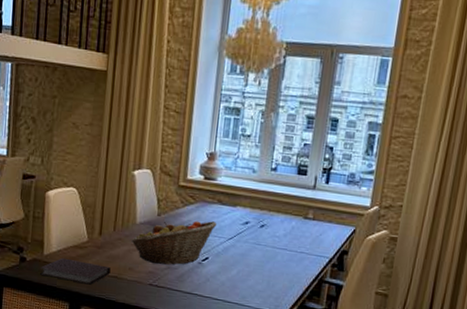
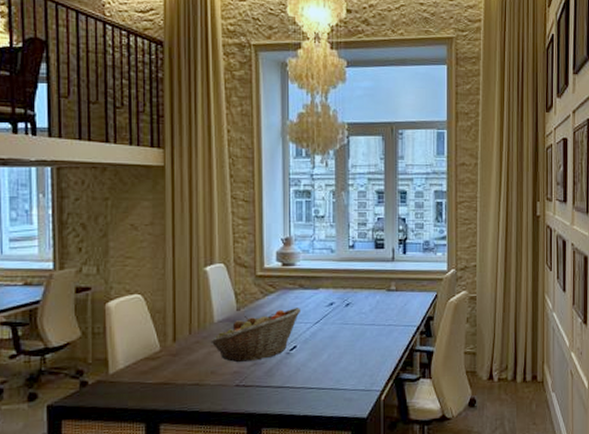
notebook: present [40,257,111,285] -> none [107,373,190,399]

